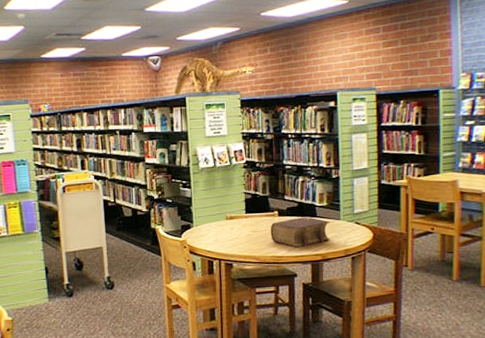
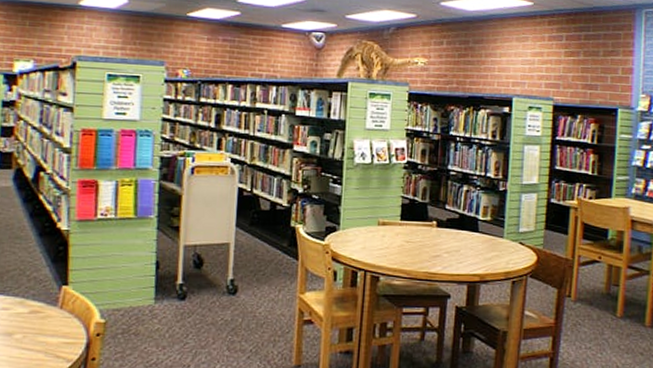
bible: present [270,217,330,249] -> none [425,230,492,266]

